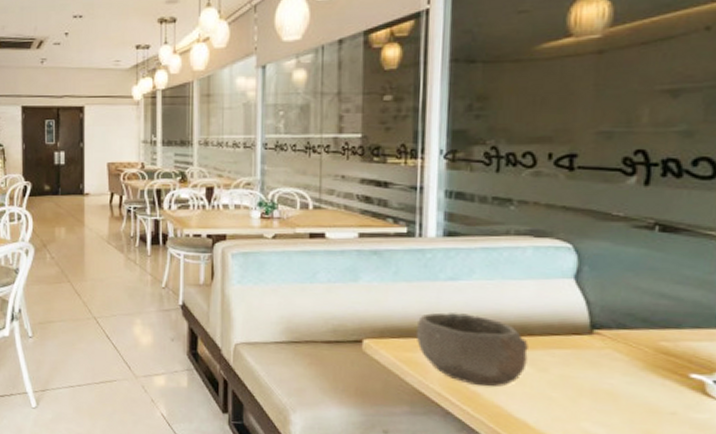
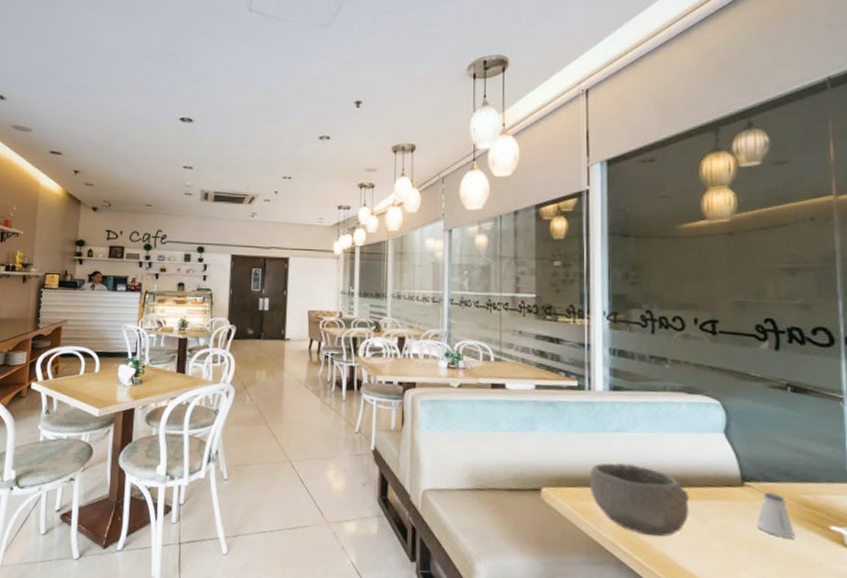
saltshaker: none [603,339,649,387] -> present [756,491,796,539]

